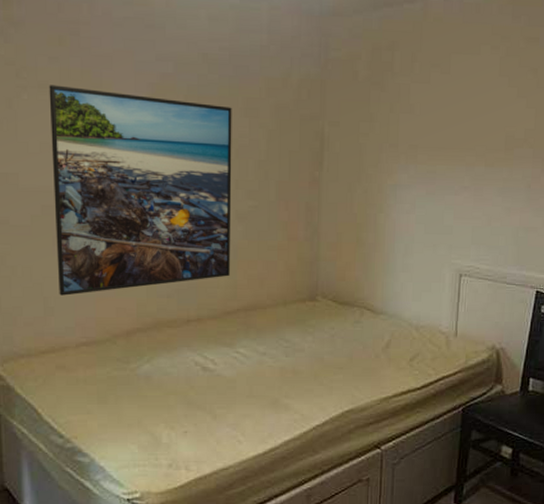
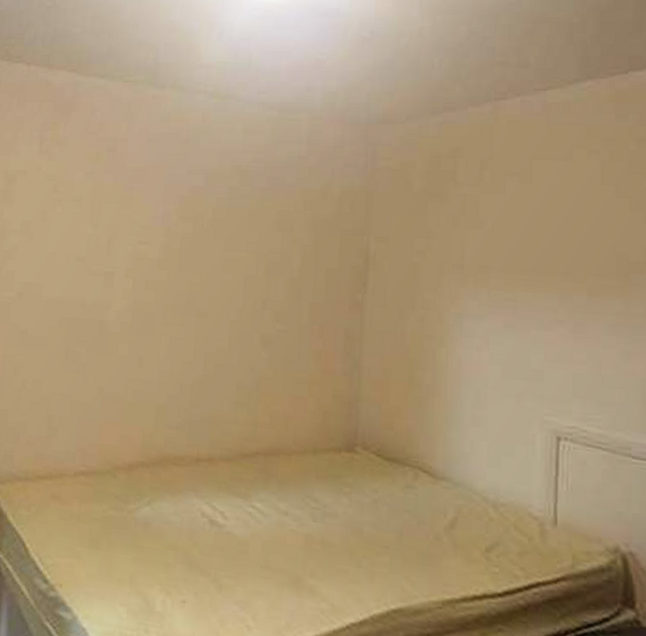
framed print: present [49,85,232,296] -> none [64,198,264,416]

